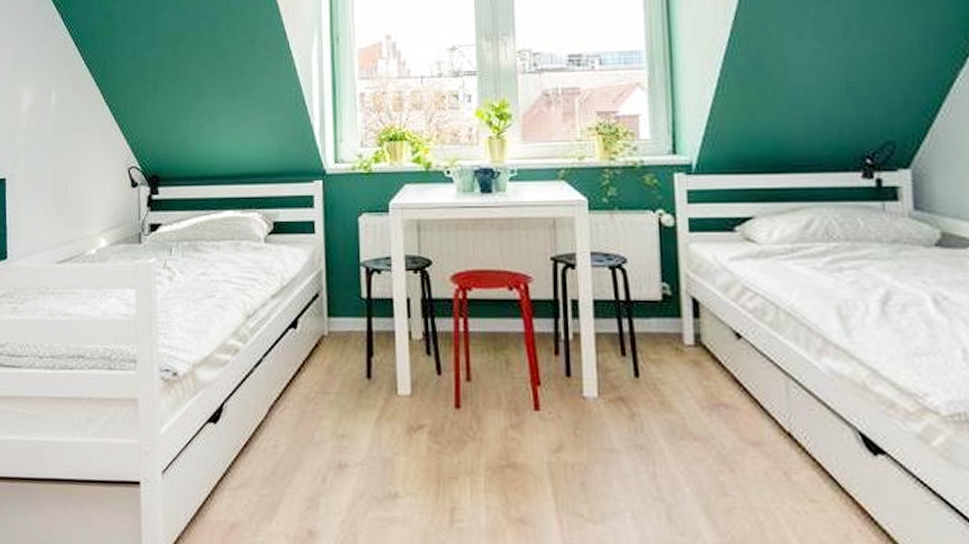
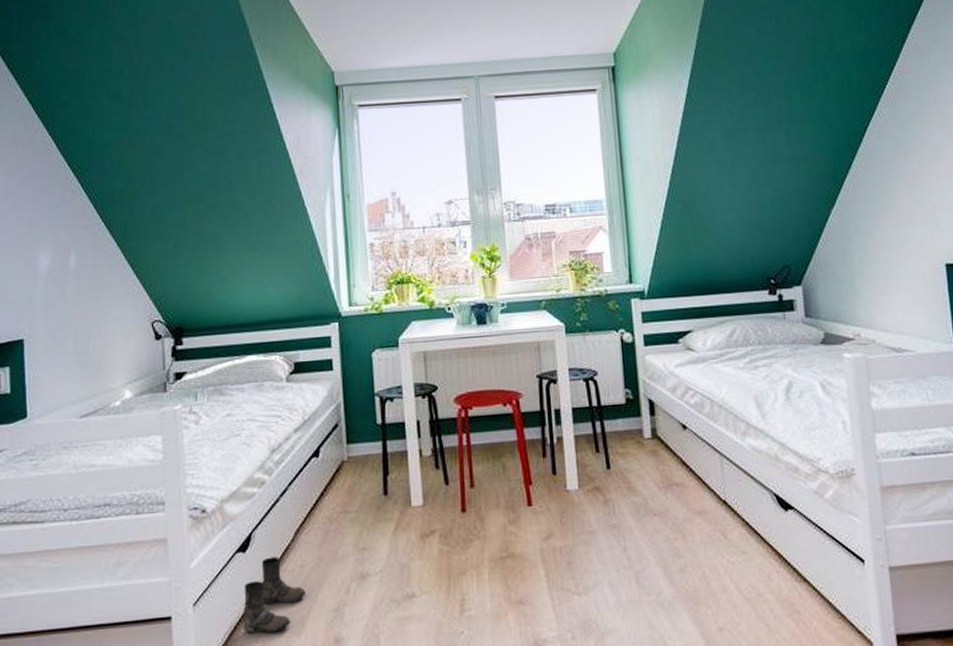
boots: none [212,432,280,515] -> present [243,556,307,634]

